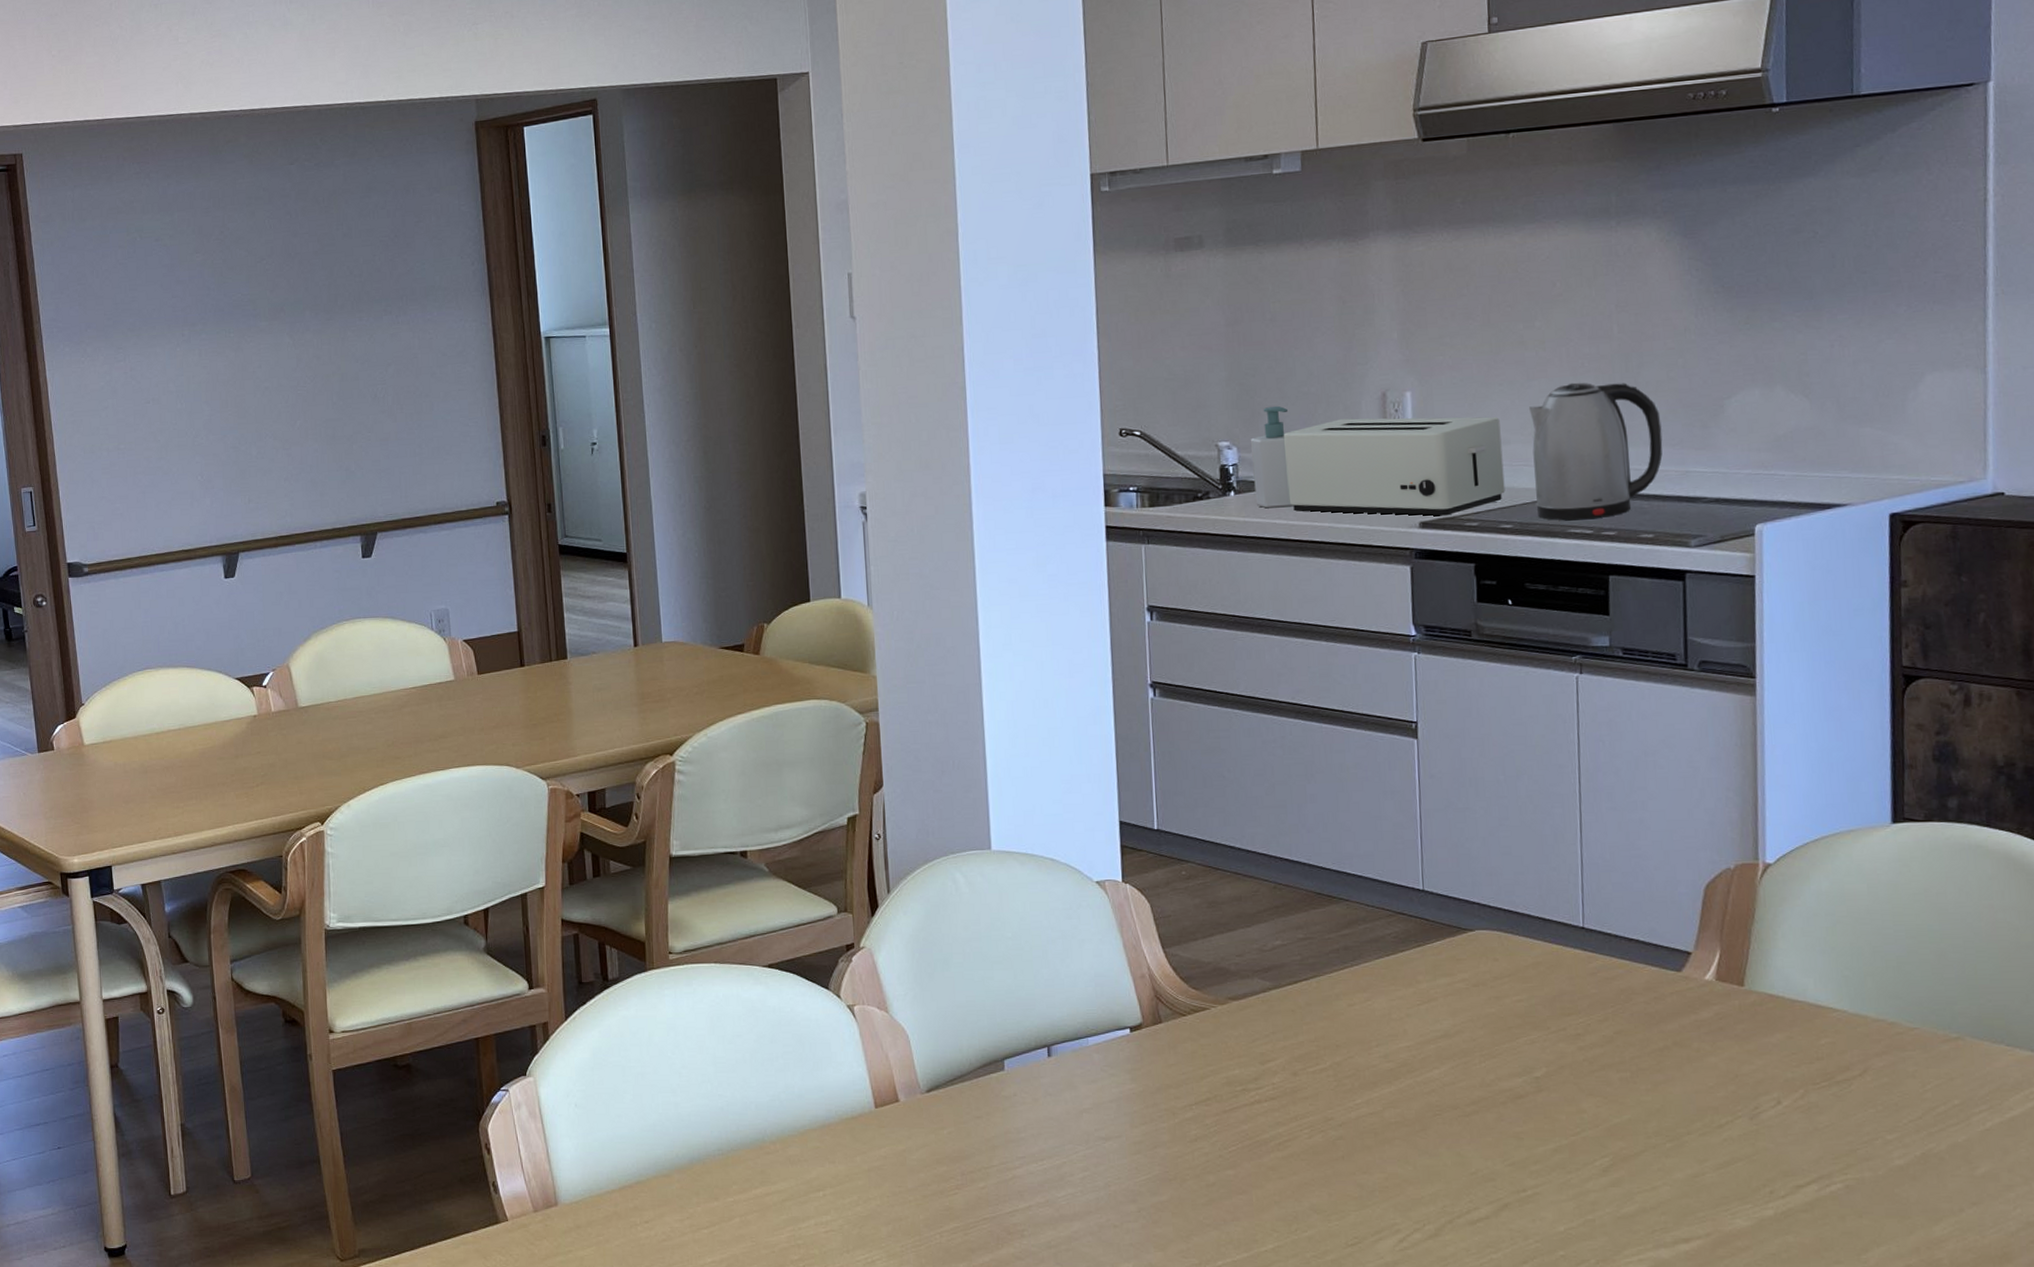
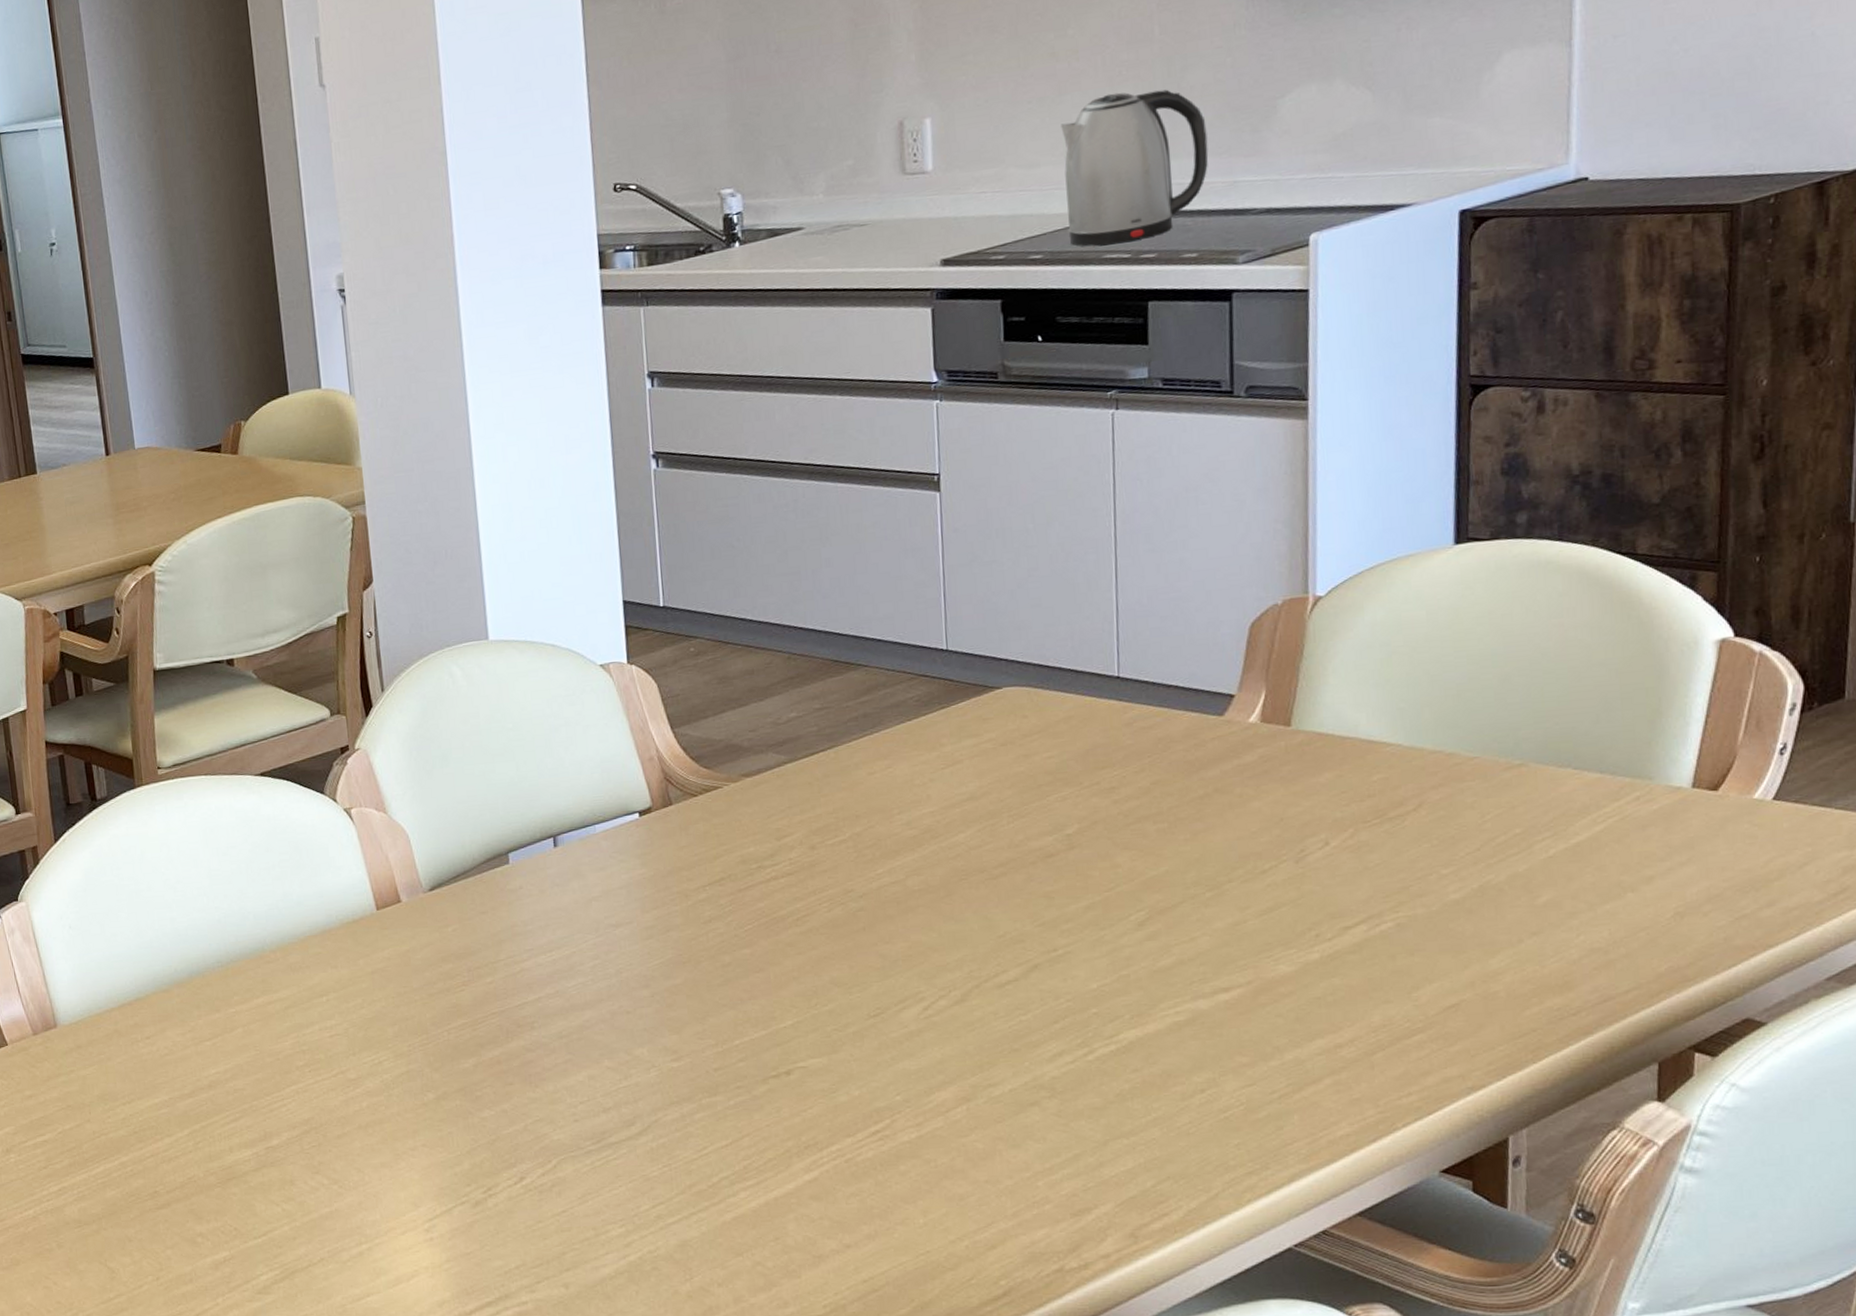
soap bottle: present [1250,405,1293,509] -> none [755,145,803,258]
toaster: present [1283,416,1505,517] -> none [791,138,1035,259]

